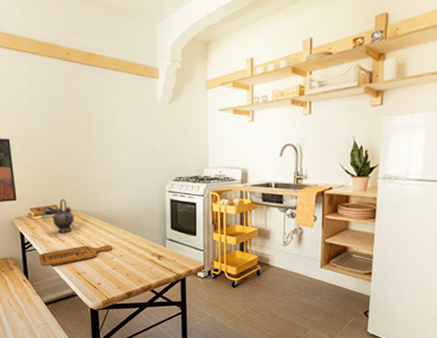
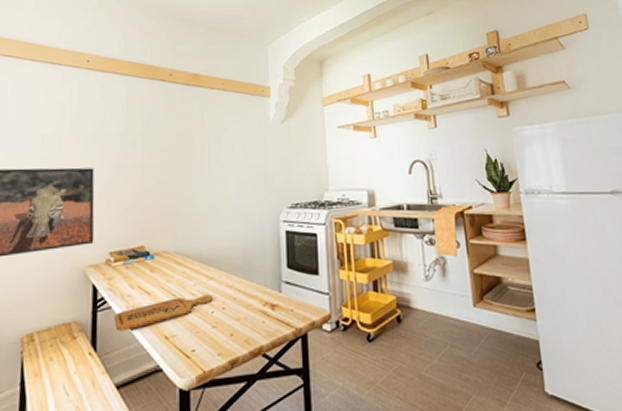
teapot: present [52,199,75,233] -> none [137,237,166,282]

